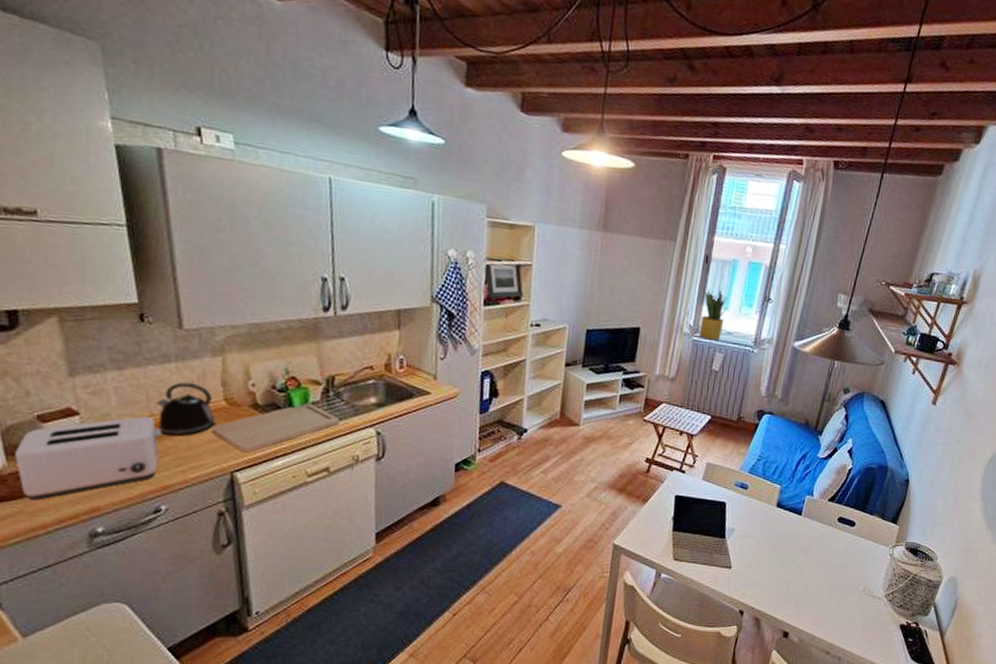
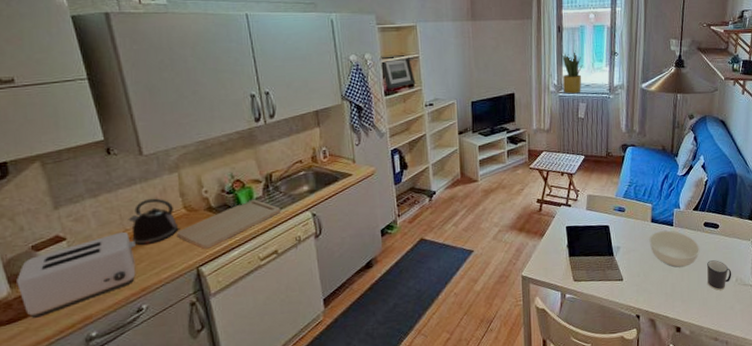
bowl: none [769,518,829,565] -> present [649,230,700,268]
mug: none [829,562,861,598] -> present [707,260,732,291]

